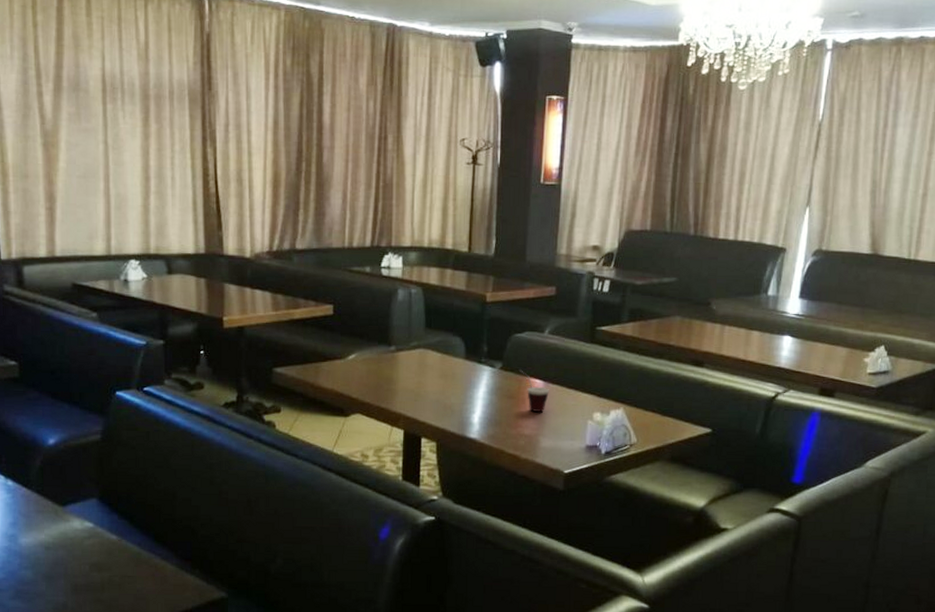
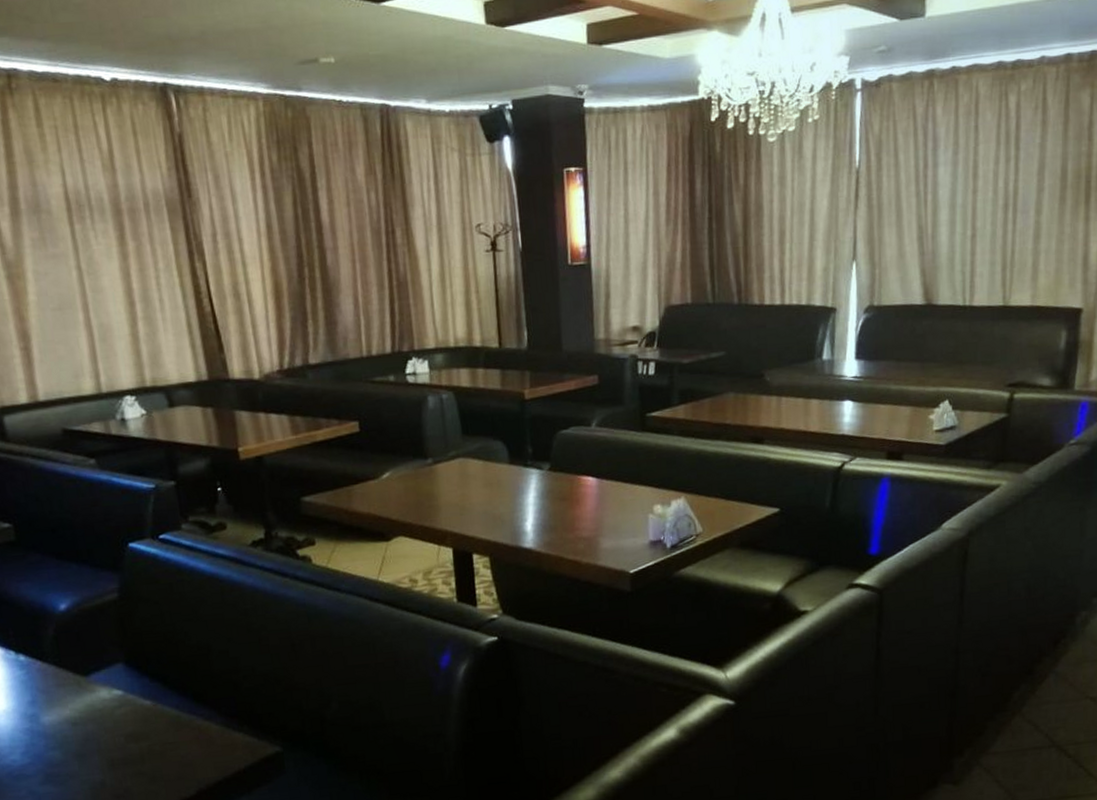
cup: present [518,370,549,412] -> none [568,468,604,512]

